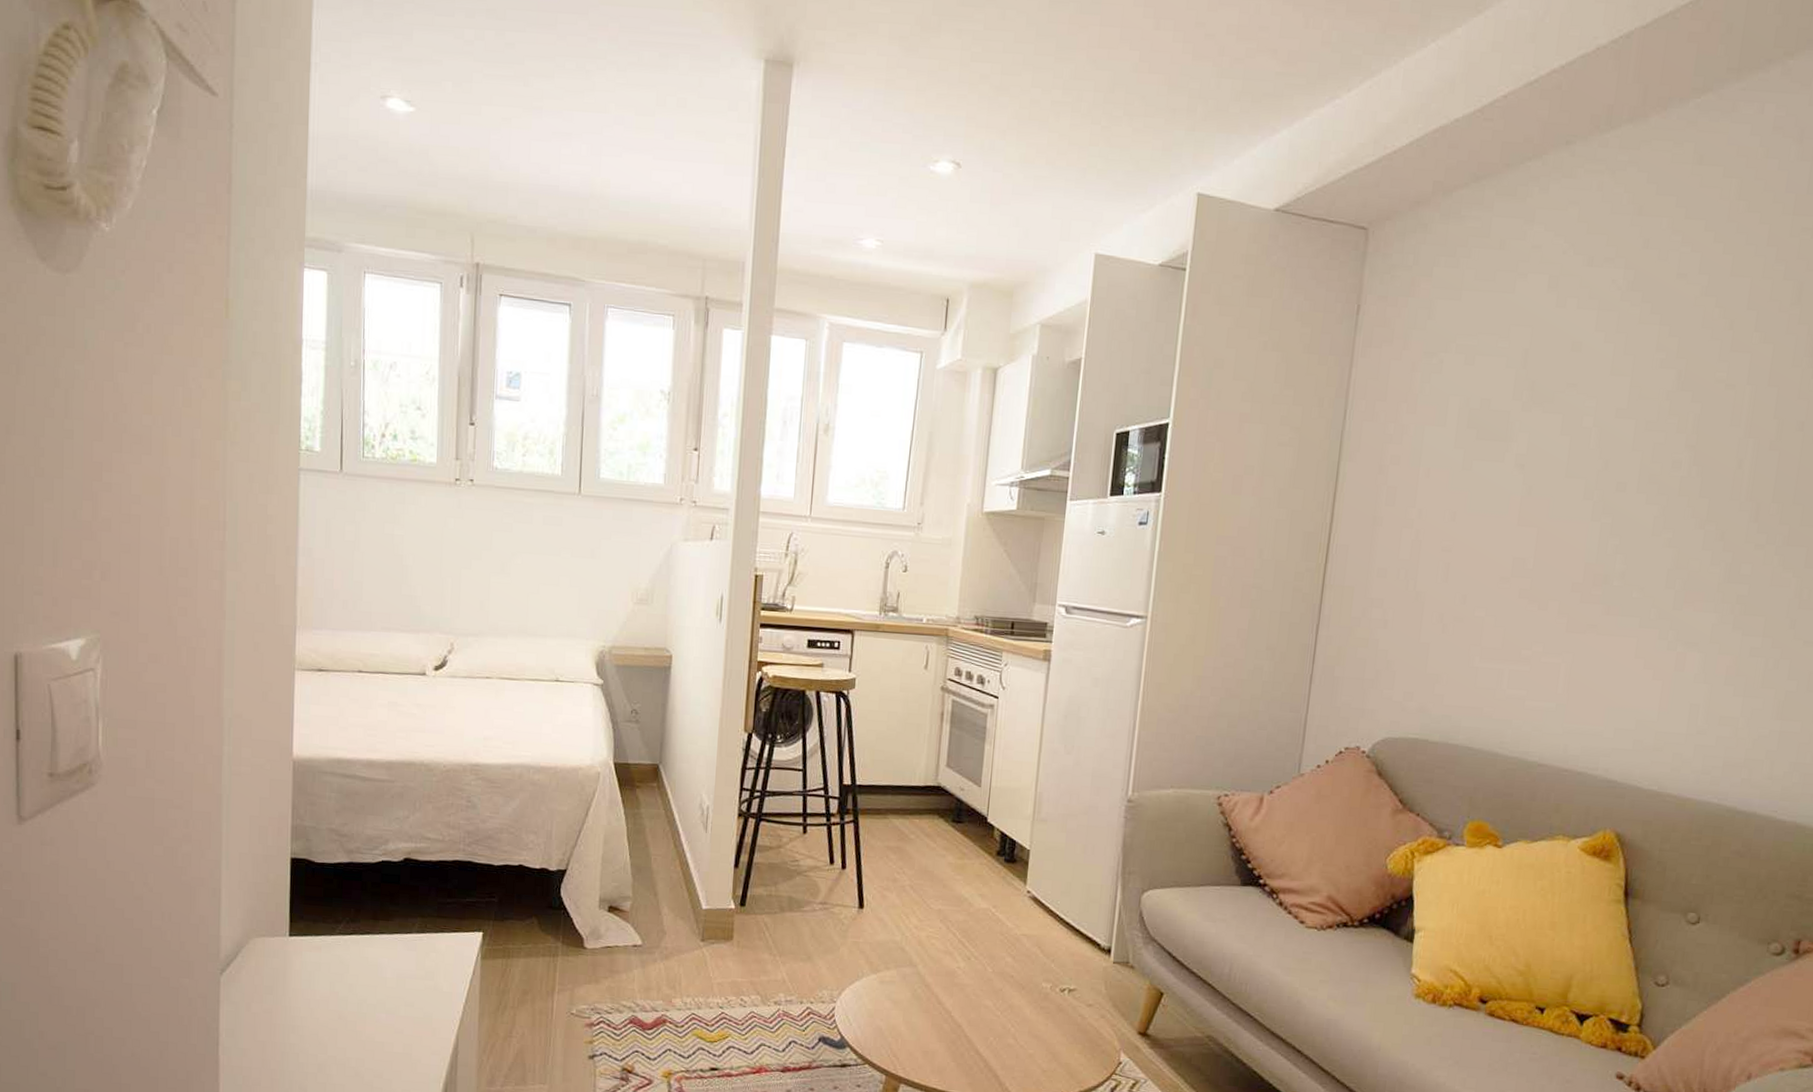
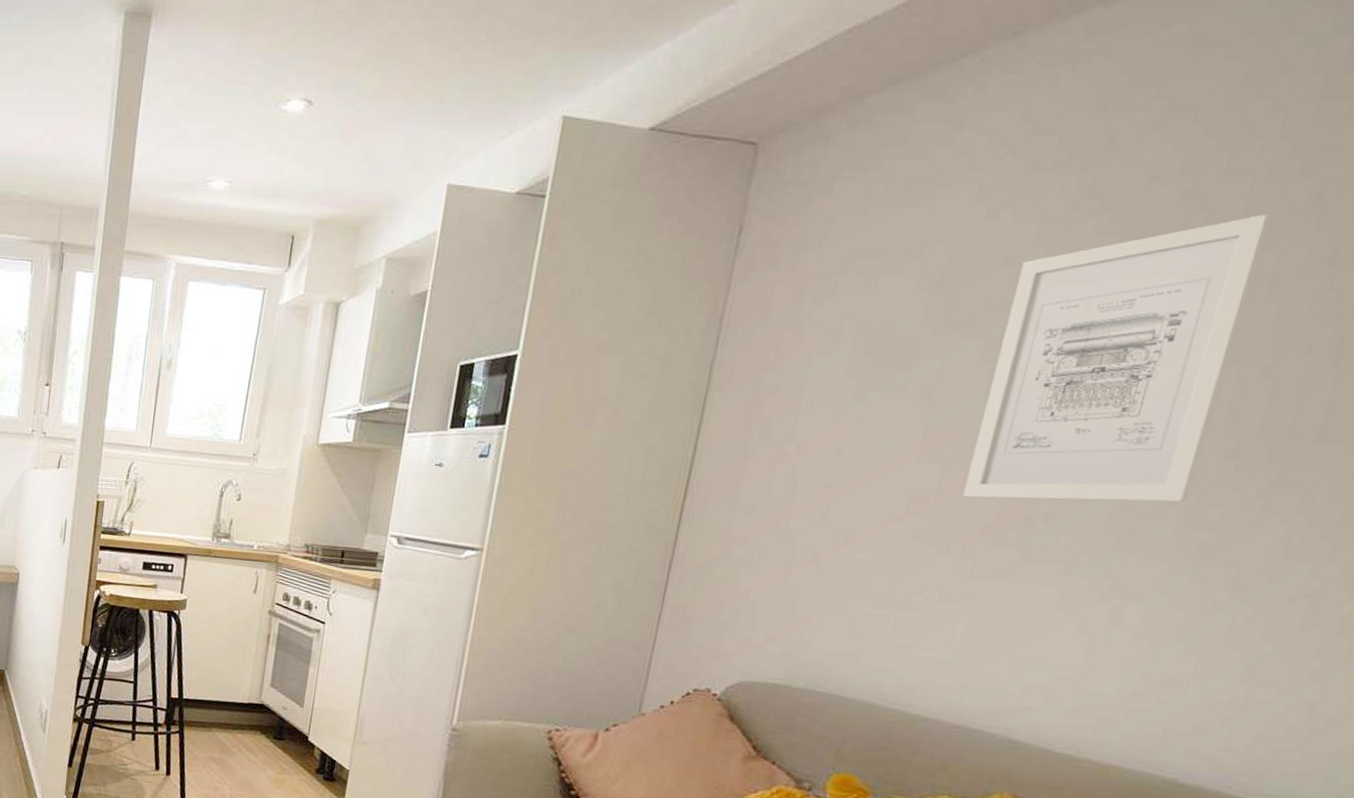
wall art: none [1554,310,1768,560] -> present [962,214,1273,502]

